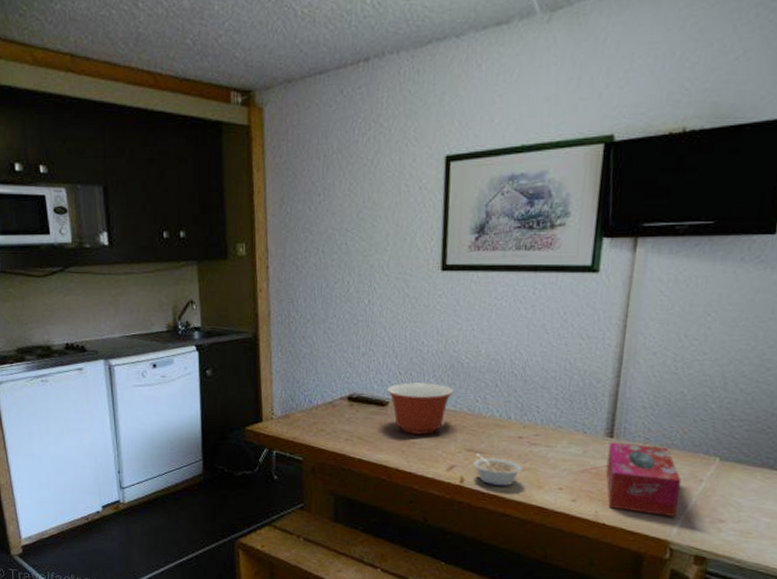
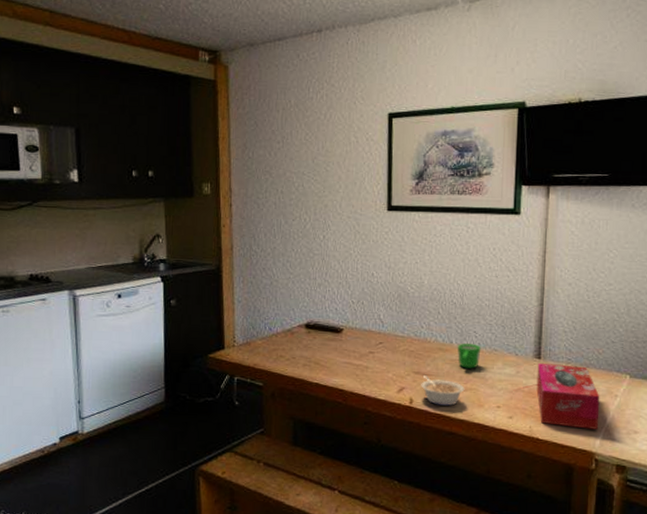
mixing bowl: present [386,382,454,435] -> none [341,311,401,359]
mug: none [516,418,544,447] -> present [457,343,481,369]

